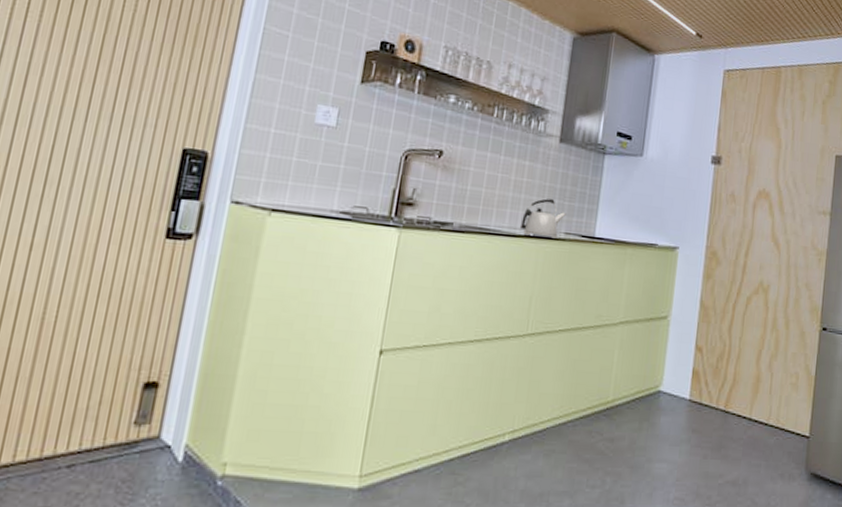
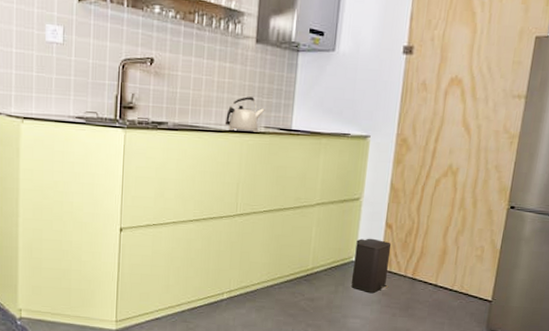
pedal bin: none [657,363,702,431] -> present [351,238,392,294]

